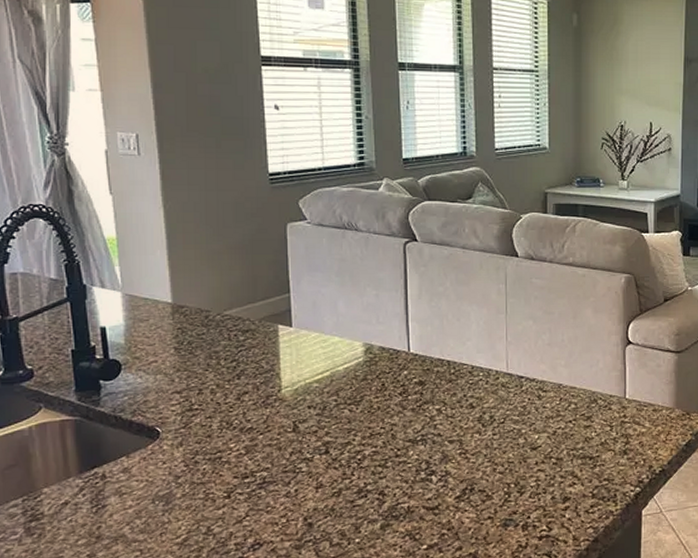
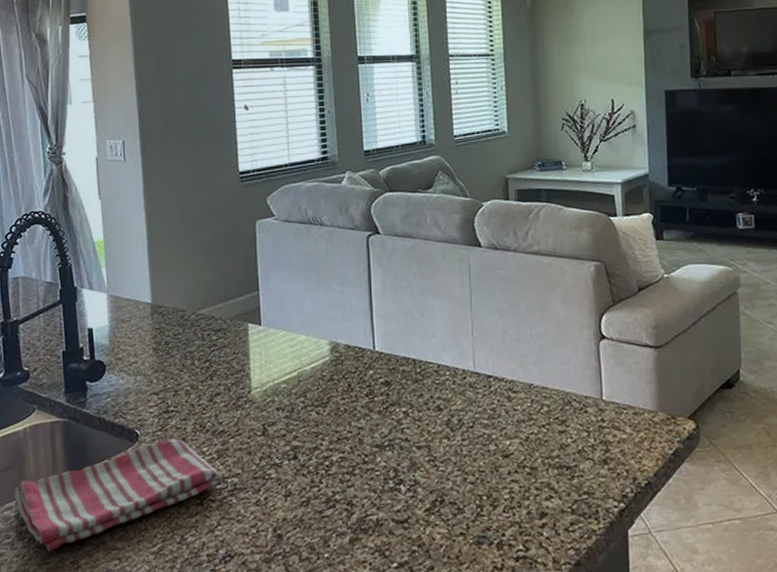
dish towel: none [19,435,250,546] -> present [13,438,222,552]

